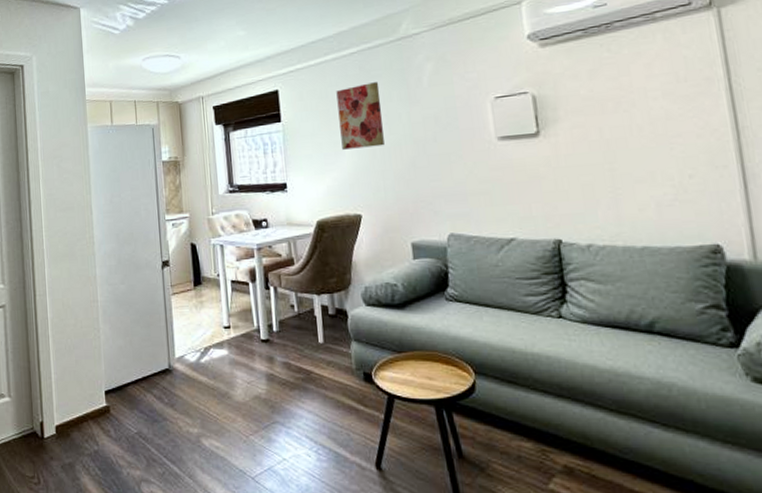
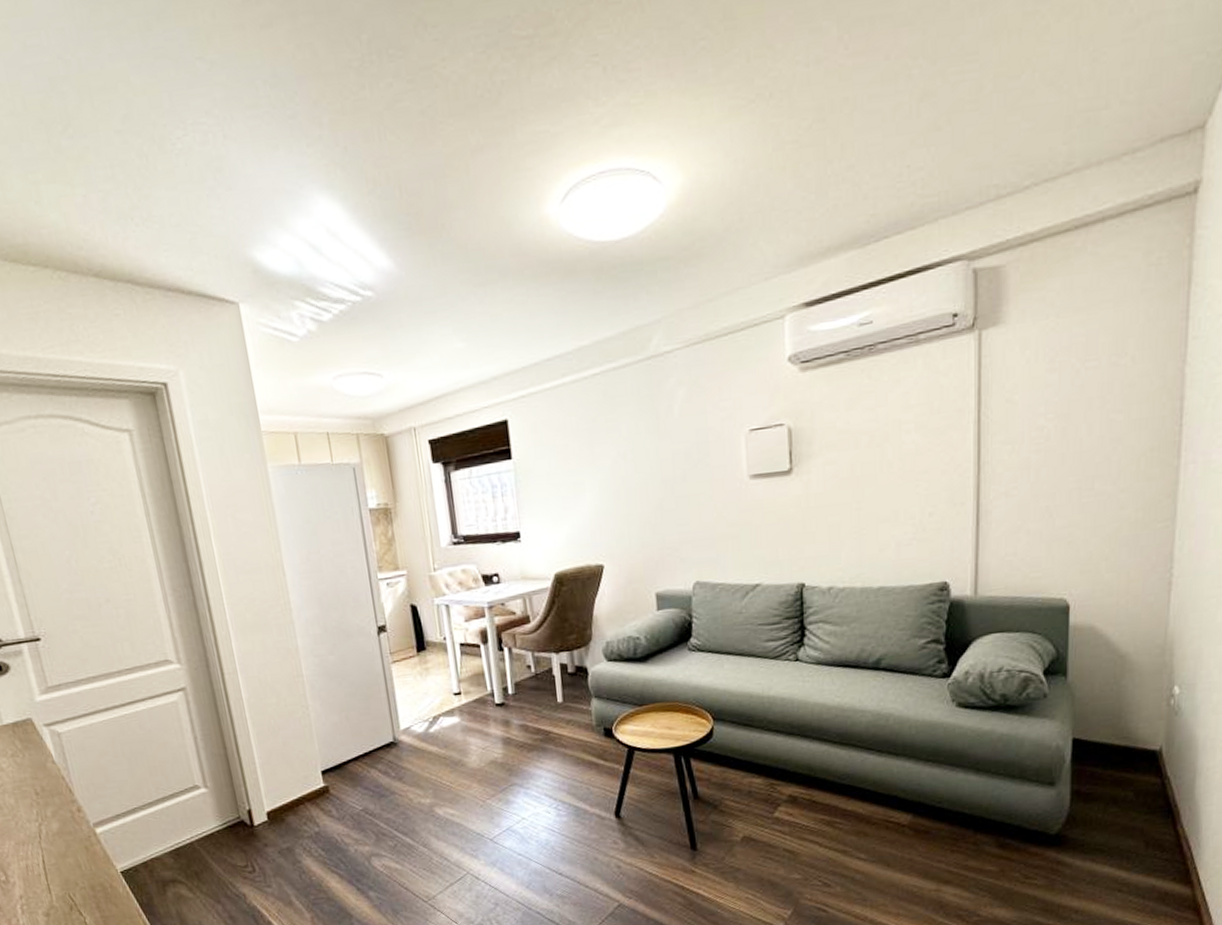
wall art: present [336,82,385,150] -> none [576,411,630,492]

